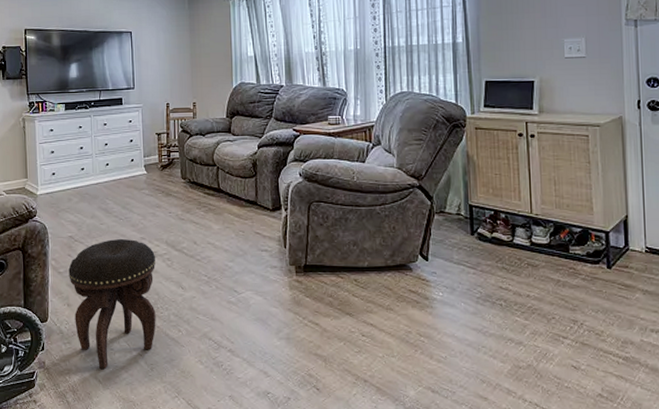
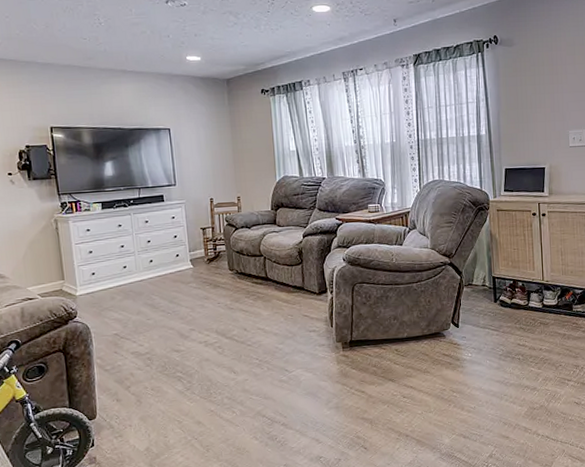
footstool: present [68,238,156,370] -> none [115,331,210,457]

